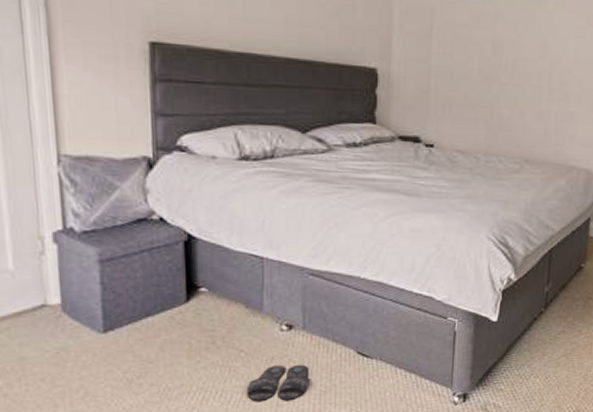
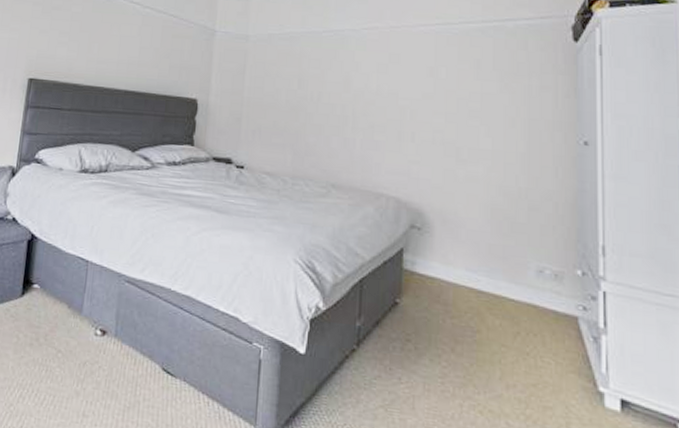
slippers: present [246,364,311,402] -> none [58,370,117,413]

